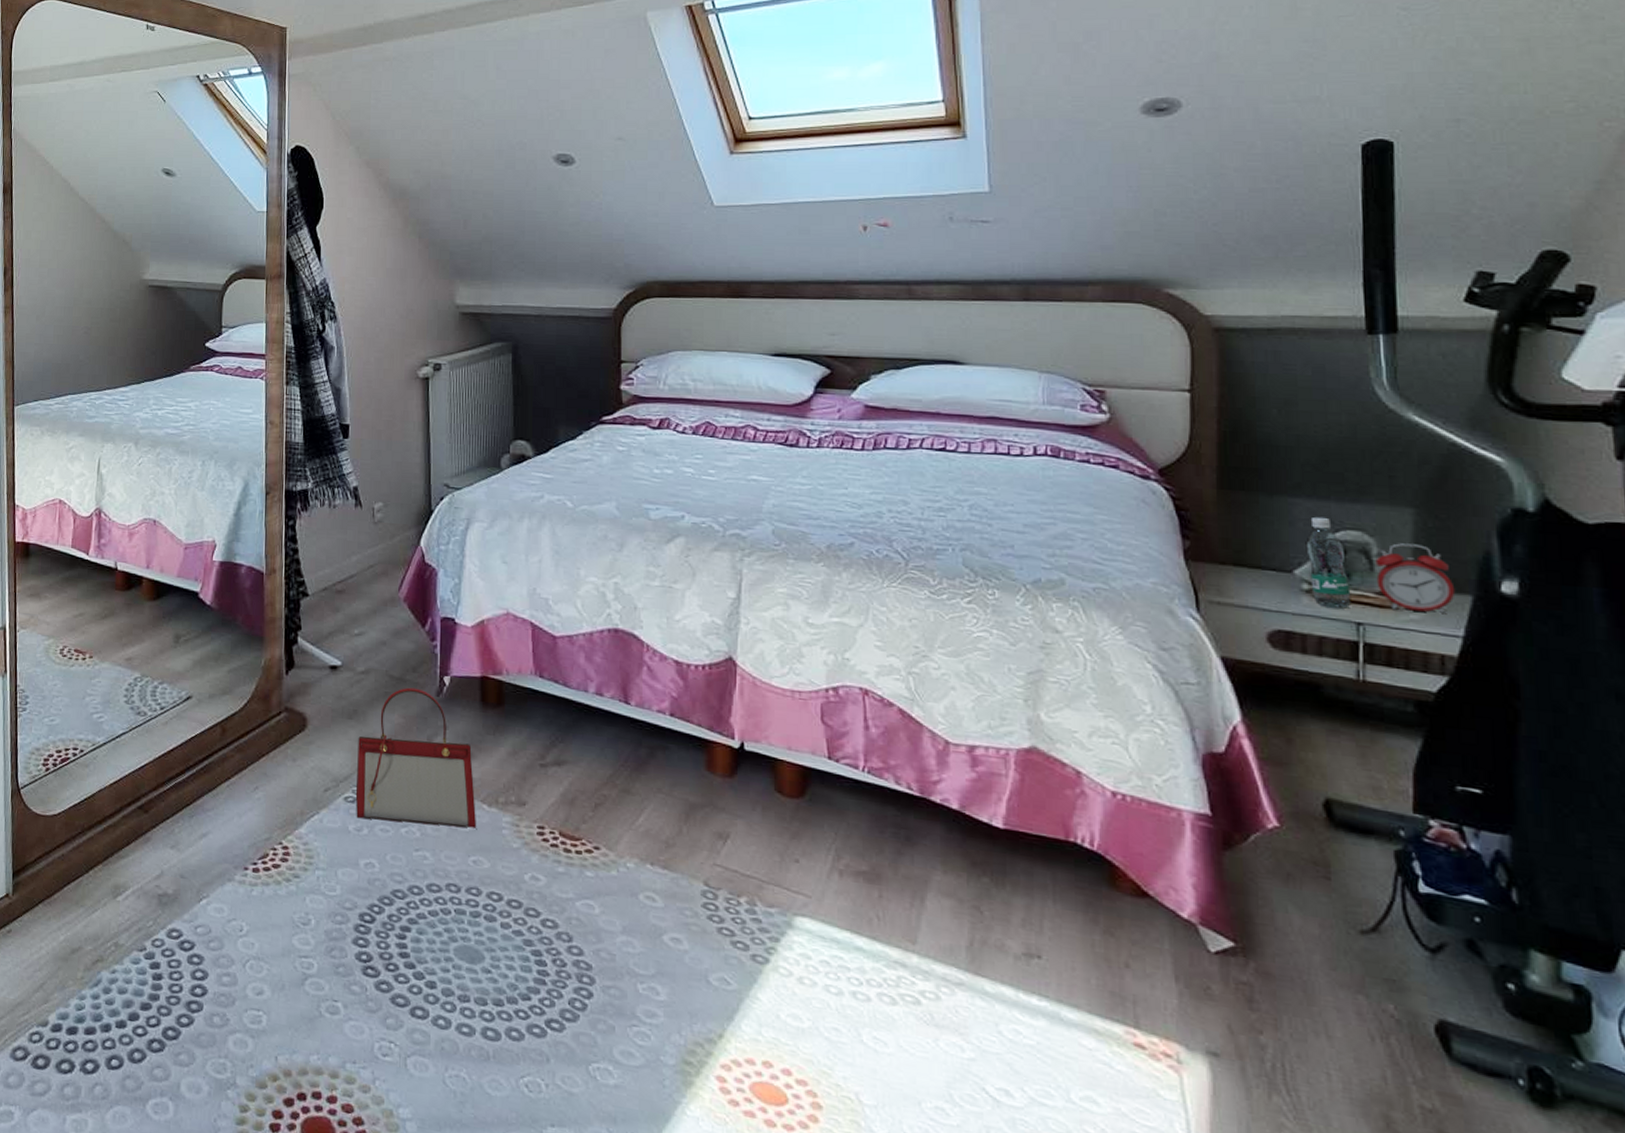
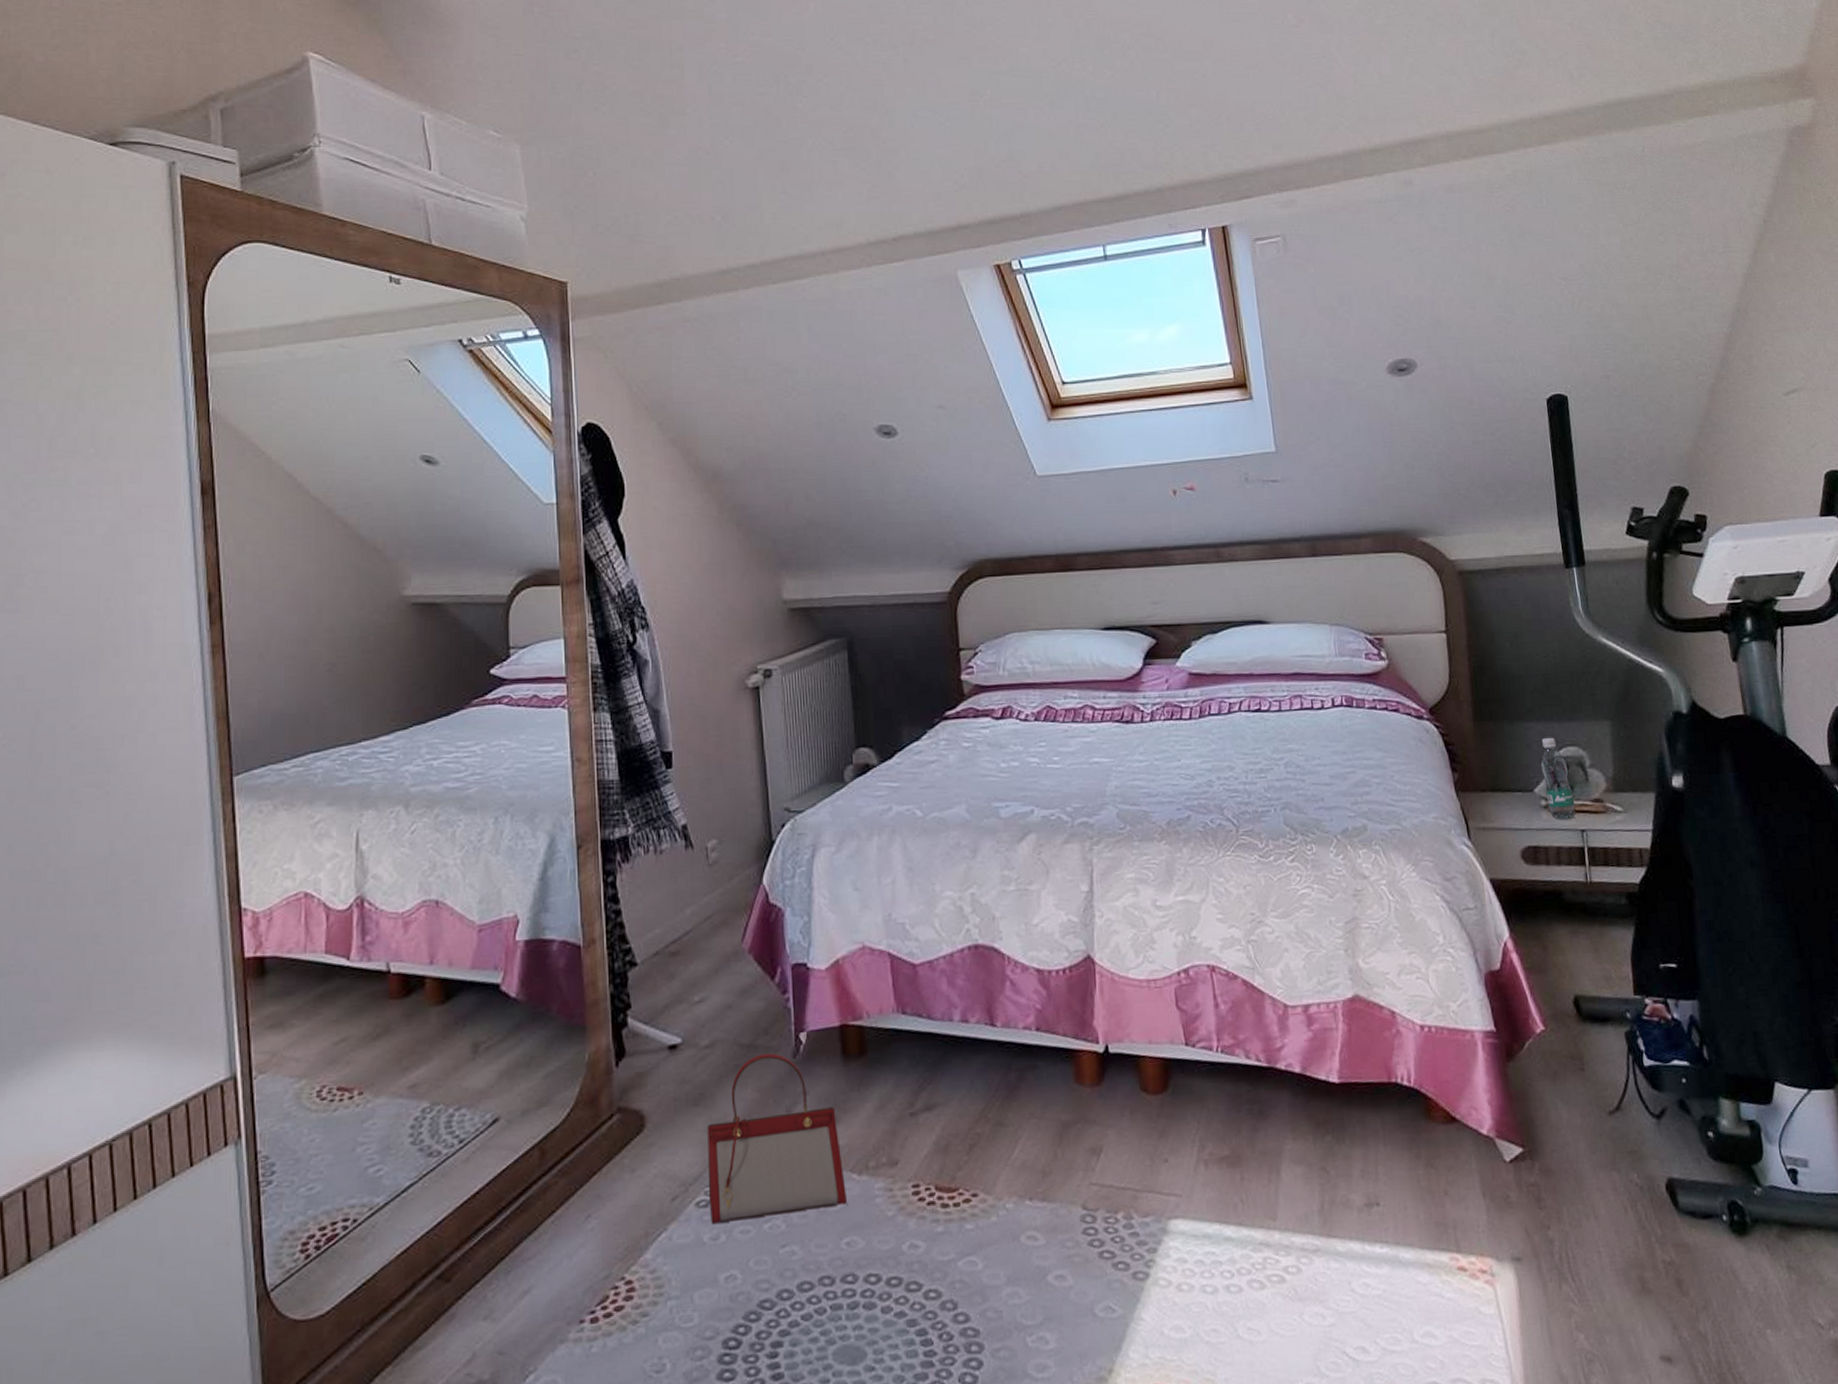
alarm clock: present [1375,543,1456,613] -> none [1589,752,1644,813]

